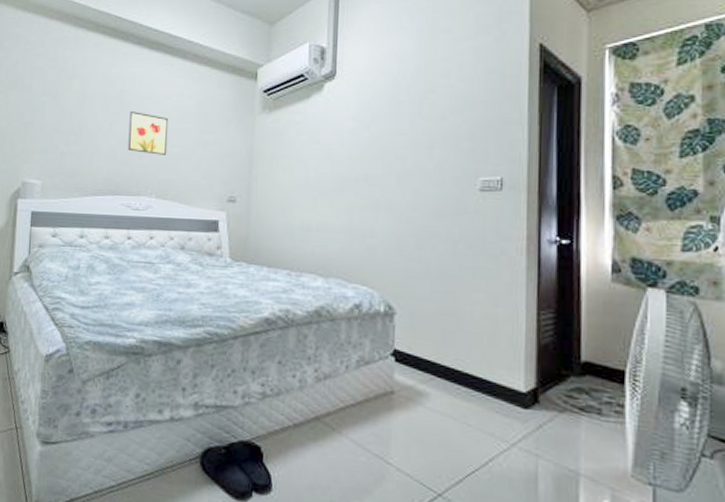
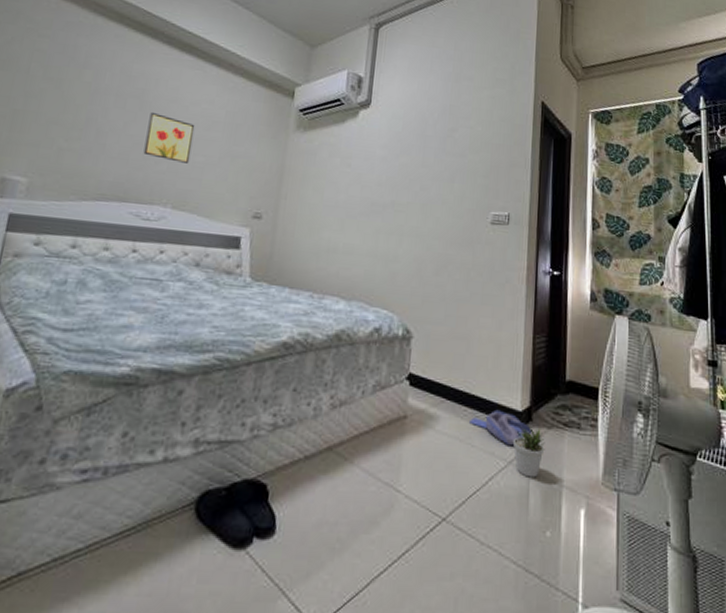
shoe: none [464,389,540,428] -> present [470,409,532,446]
potted plant: none [515,409,556,463] -> present [512,426,545,478]

